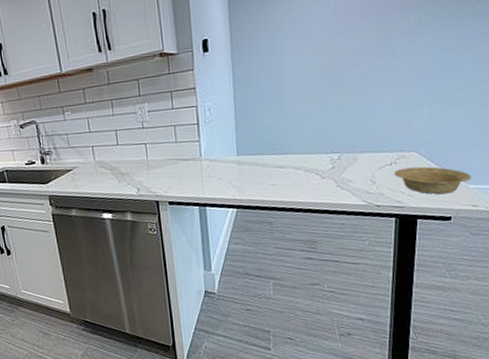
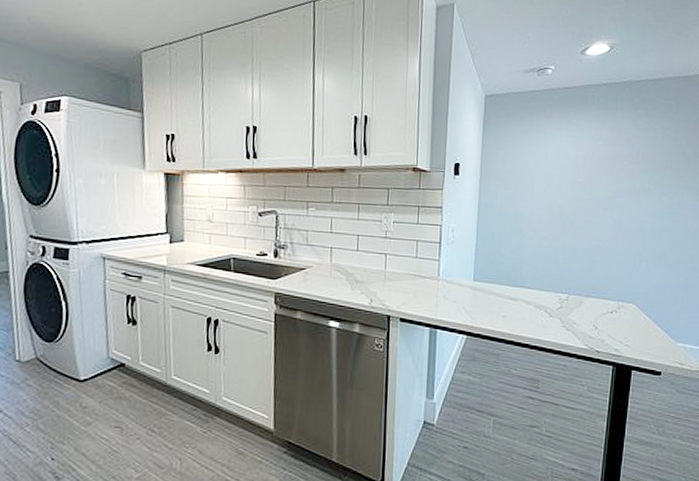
bowl: present [394,166,472,195] -> none [614,318,680,349]

